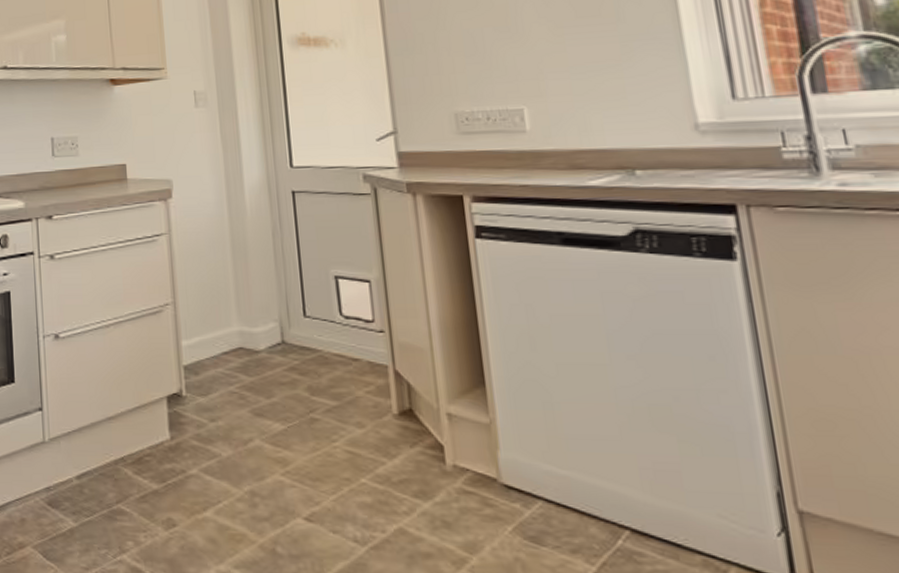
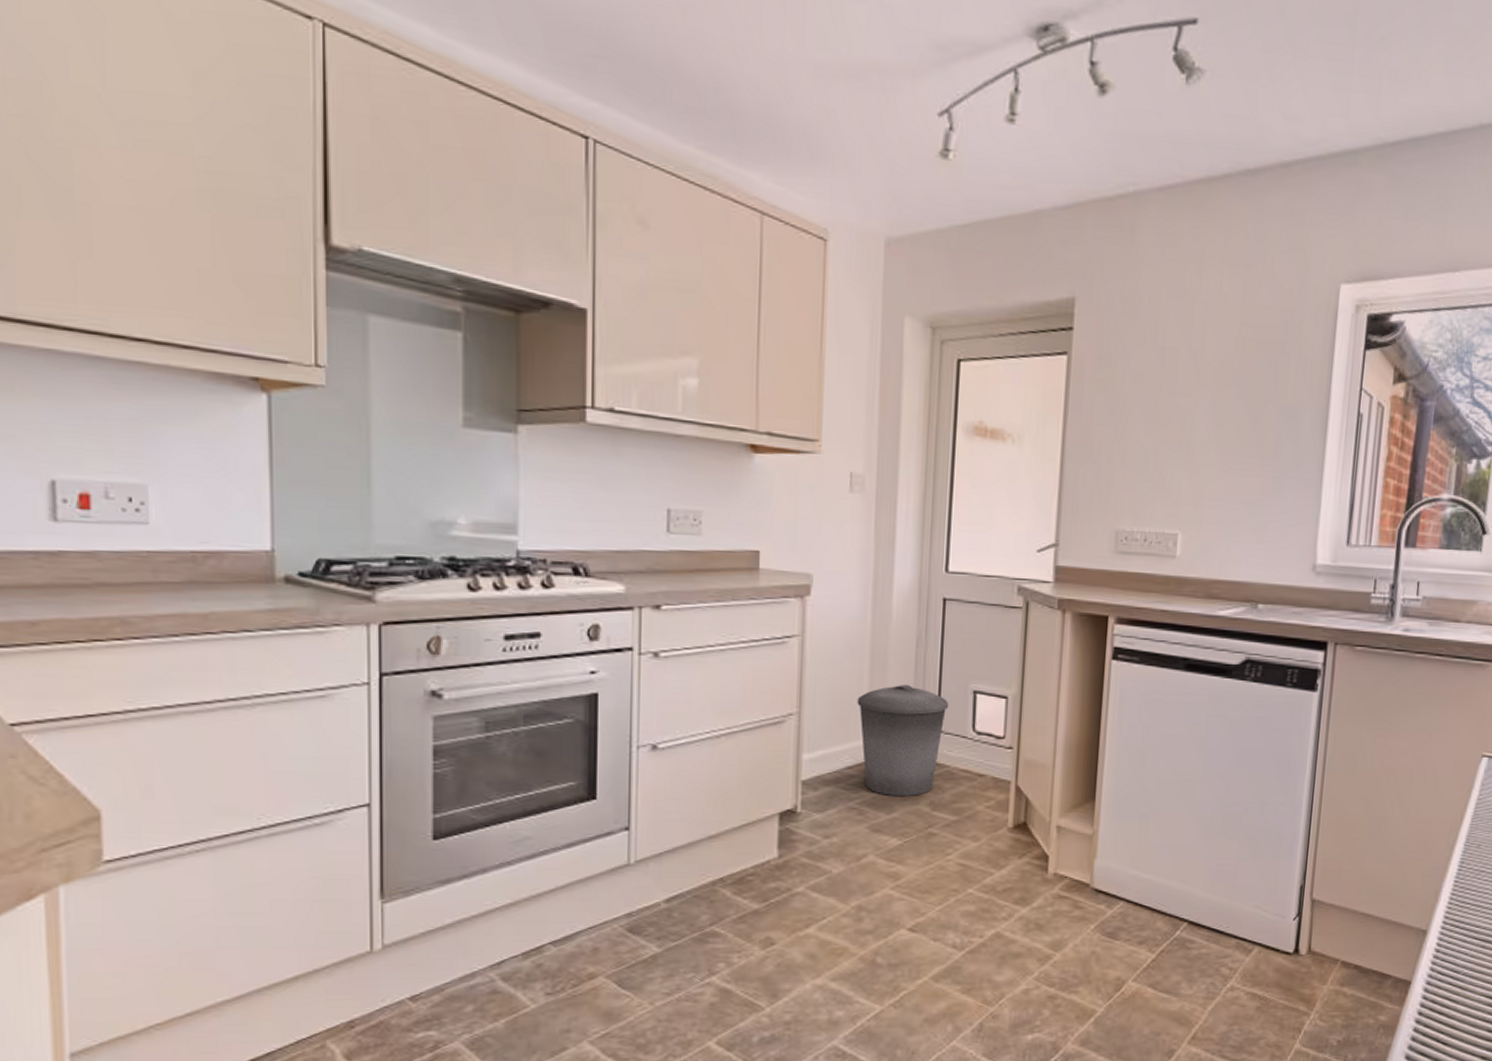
trash can: none [224,272,313,381] -> present [857,684,949,796]

